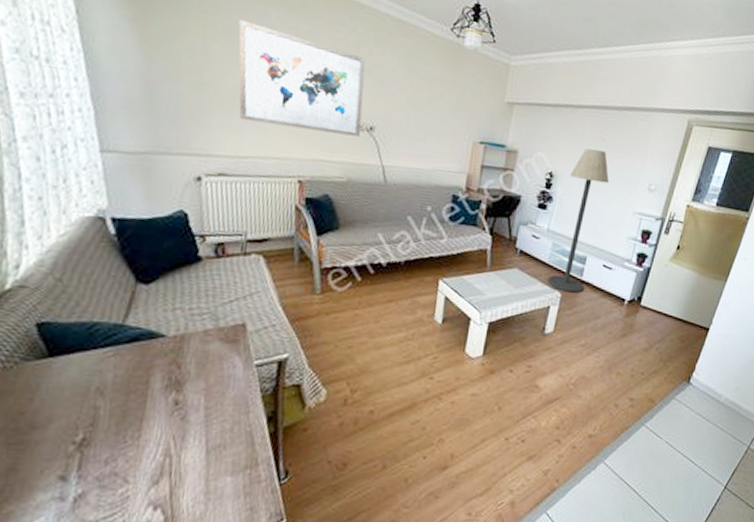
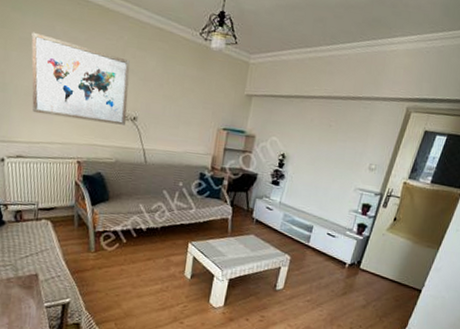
floor lamp: present [547,148,609,293] -> none [279,133,334,257]

